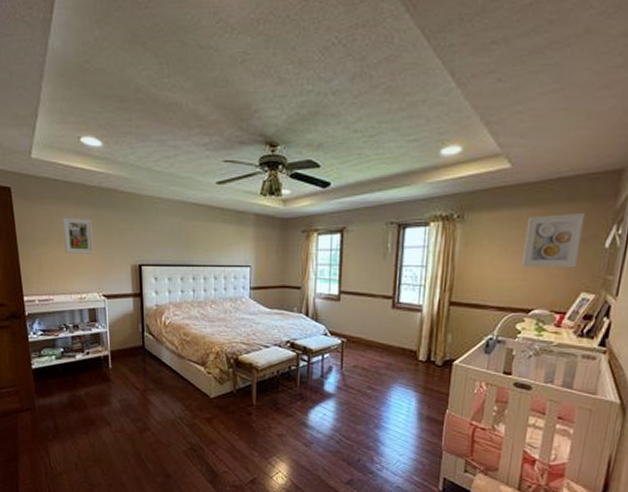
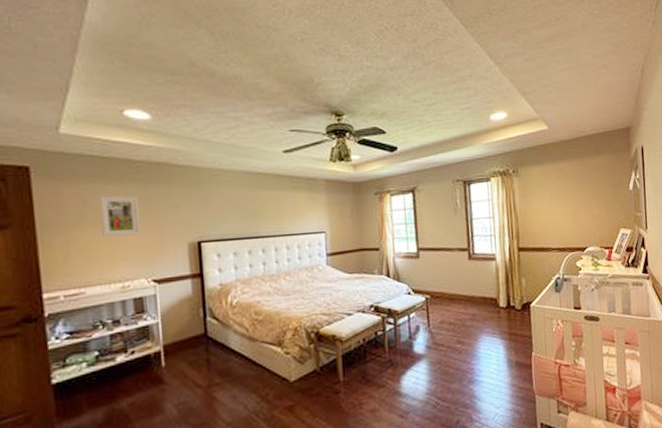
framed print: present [522,212,586,268] -> none [569,162,613,212]

